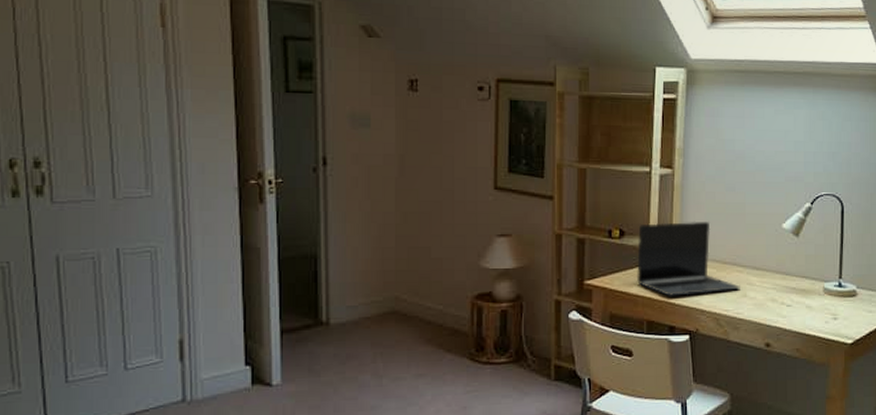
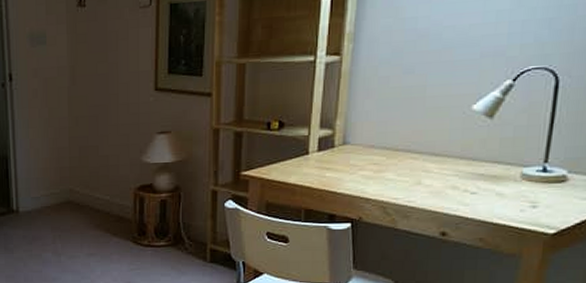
laptop: present [636,221,740,296] -> none [295,108,414,185]

